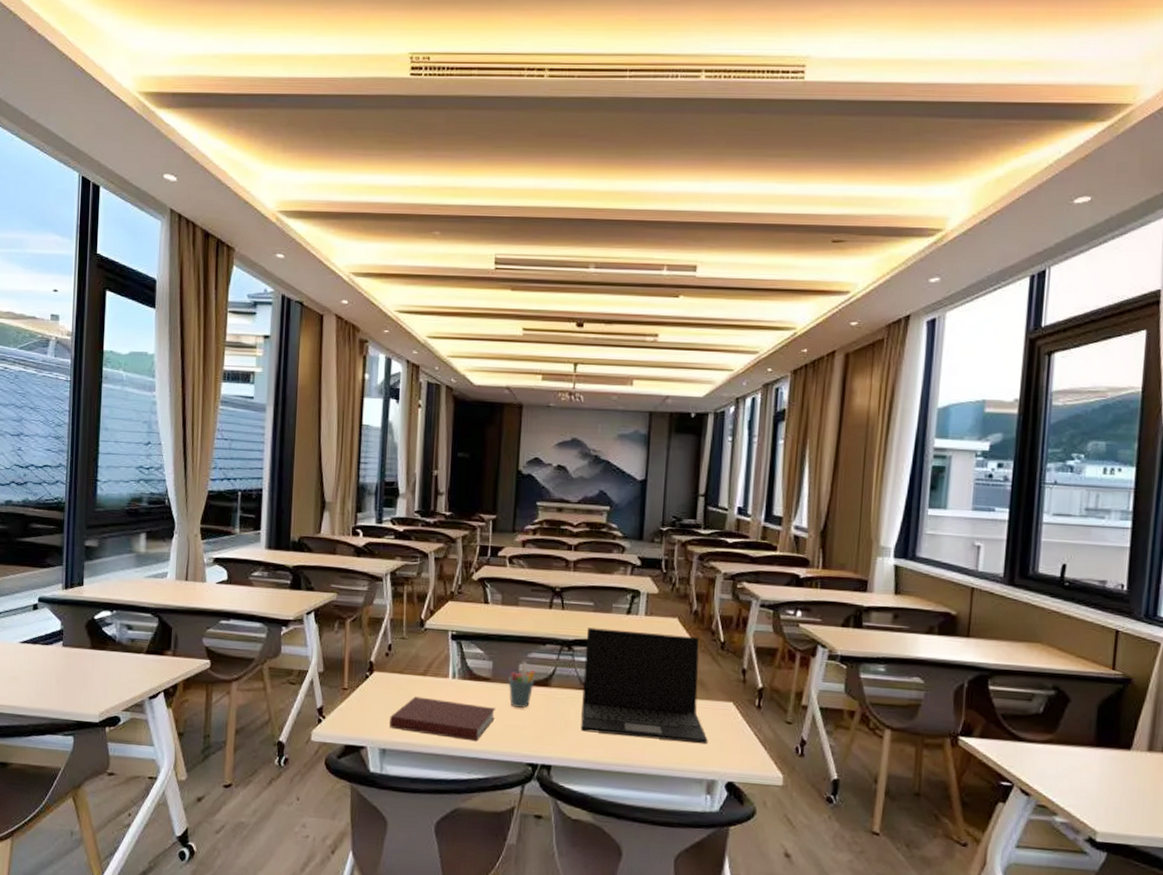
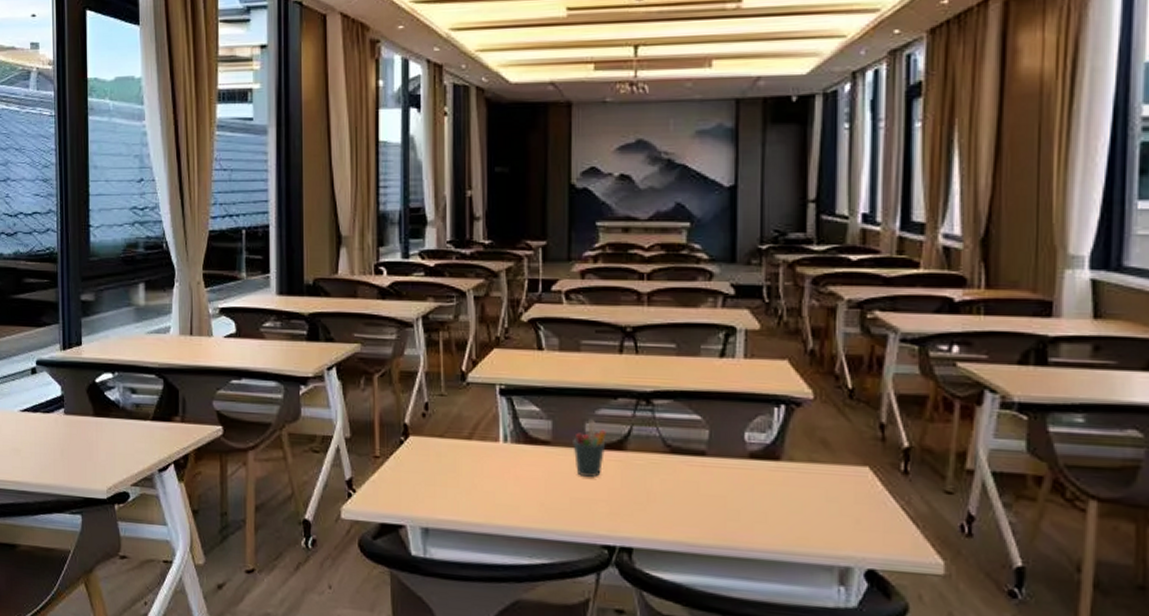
notebook: present [390,696,495,742] -> none [432,465,558,519]
laptop: present [581,627,708,744] -> none [668,375,837,521]

